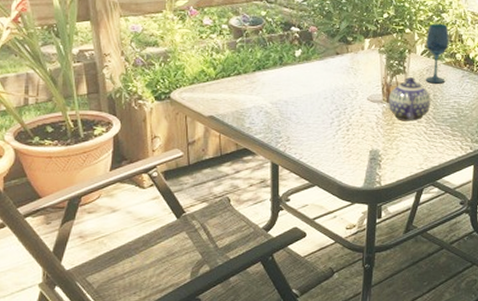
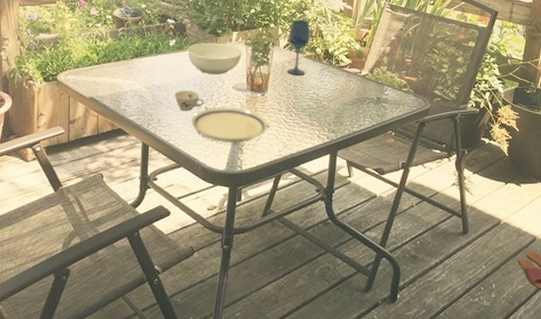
teacup: none [304,104,337,127] -> present [174,90,204,111]
bowl: none [316,51,376,86] -> present [187,42,242,75]
plate: none [324,120,408,159] -> present [191,107,269,143]
teapot: present [388,76,431,121] -> none [252,67,292,110]

